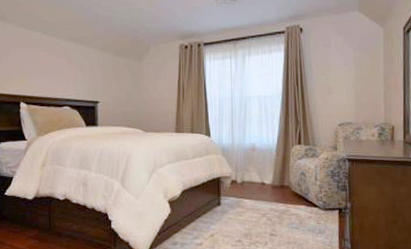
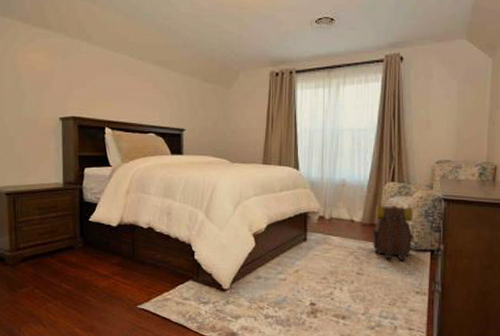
backpack: none [282,167,323,220] -> present [372,204,415,260]

